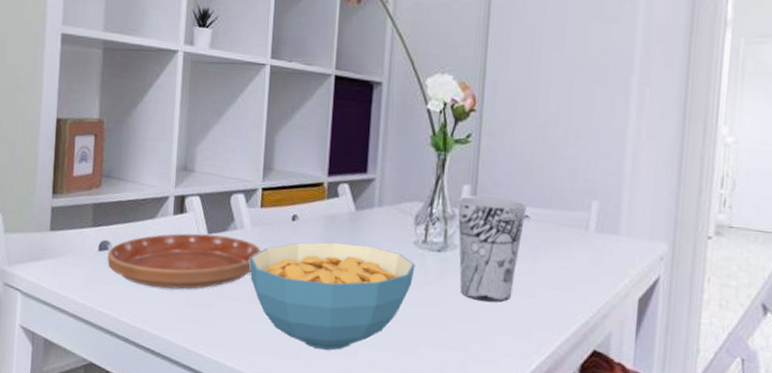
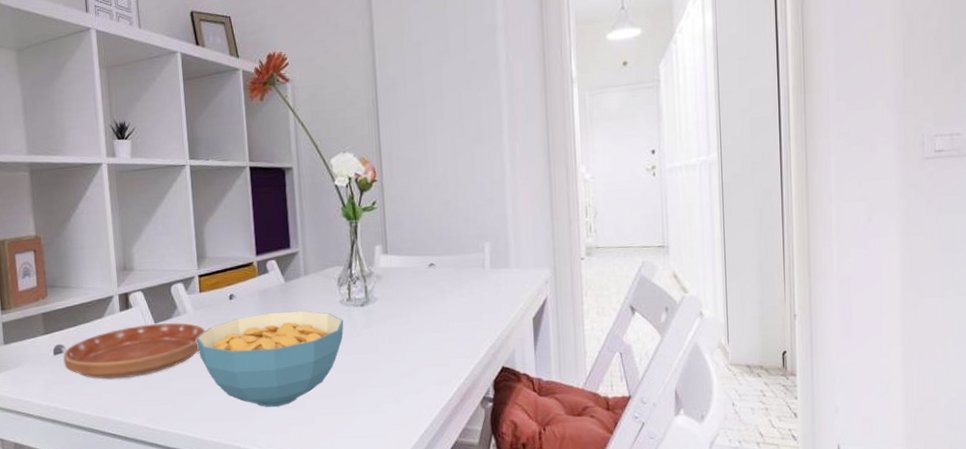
cup: present [458,196,527,302] -> none [373,252,431,342]

